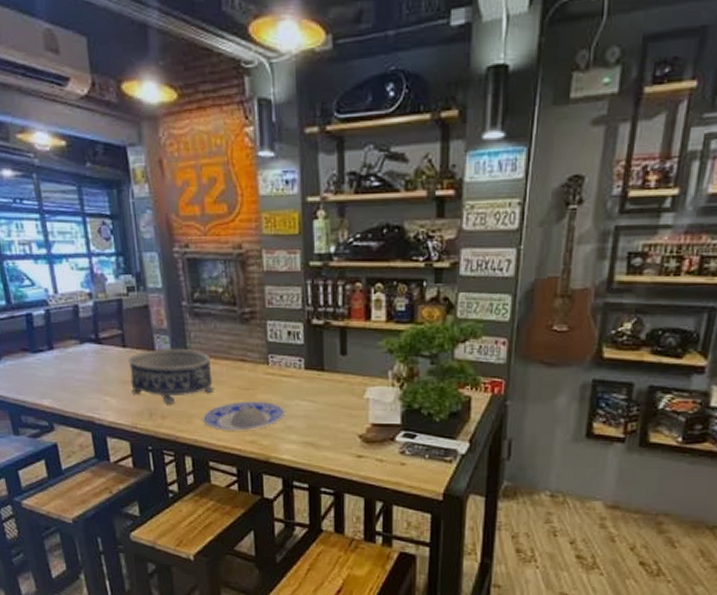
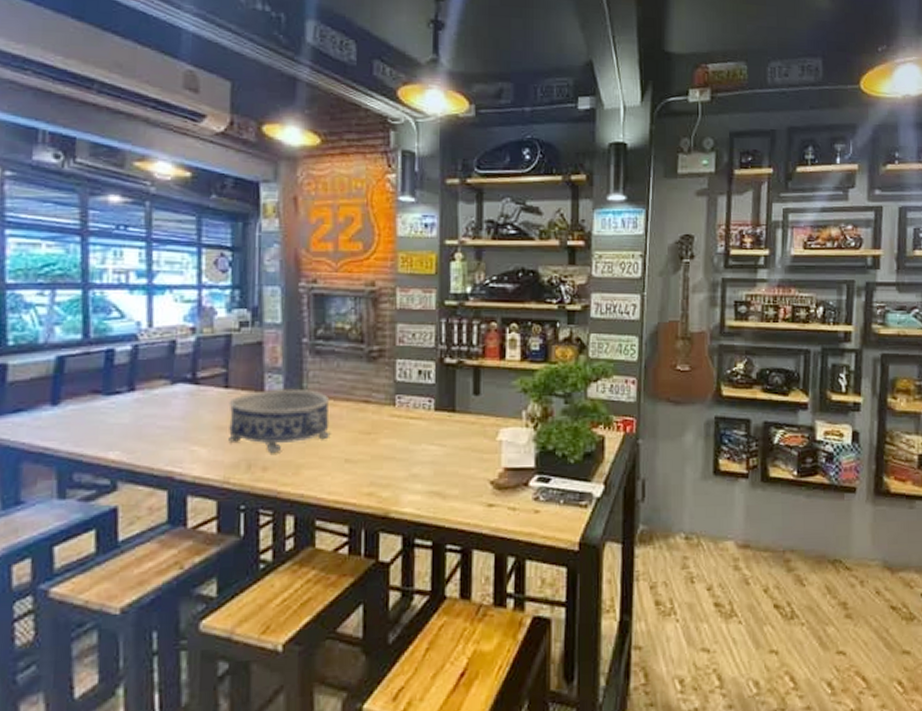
plate: present [201,401,285,431] -> none [311,446,410,482]

